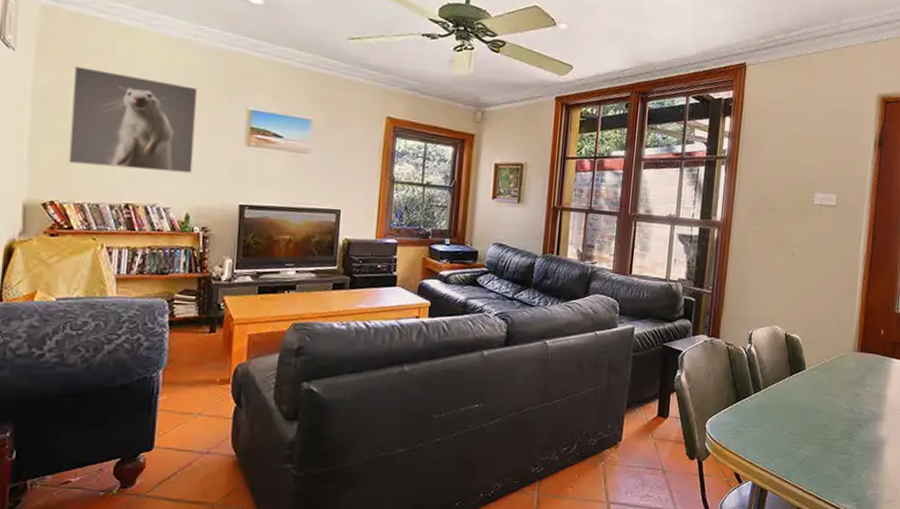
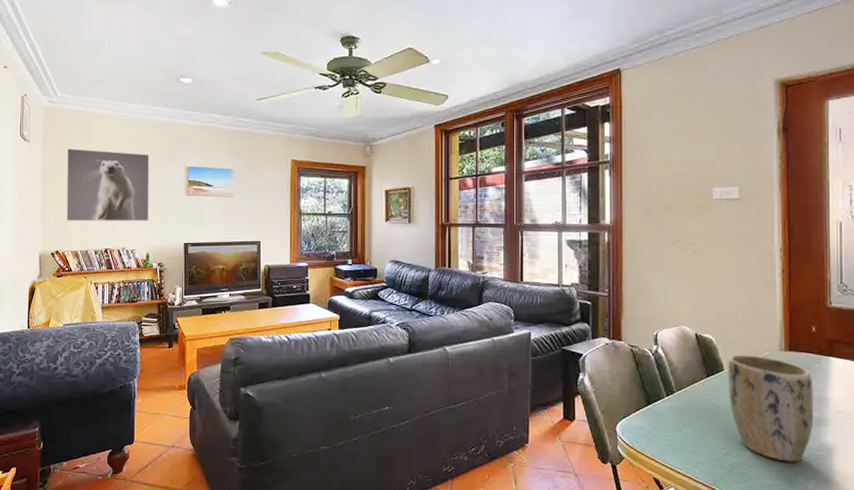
plant pot: none [807,354,876,454] -> present [728,354,814,462]

